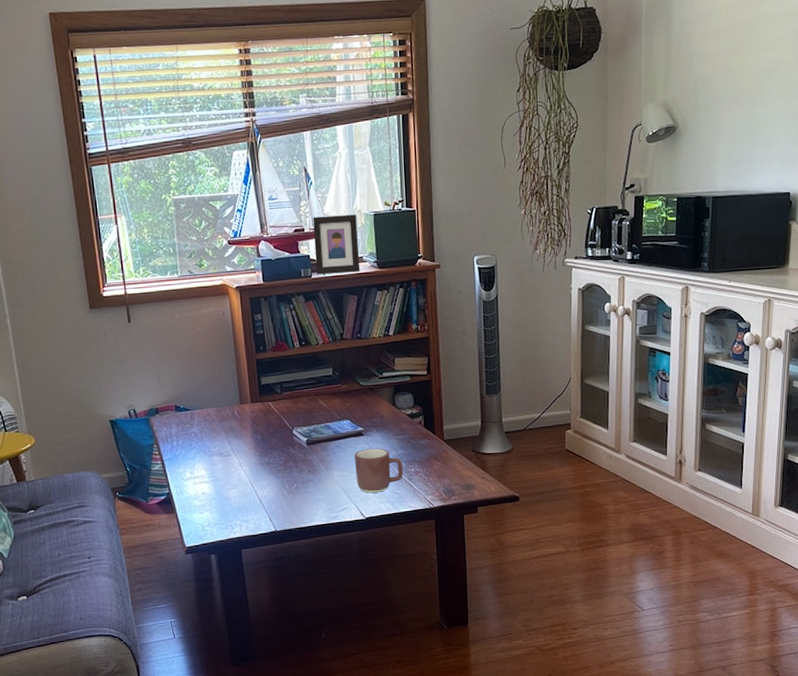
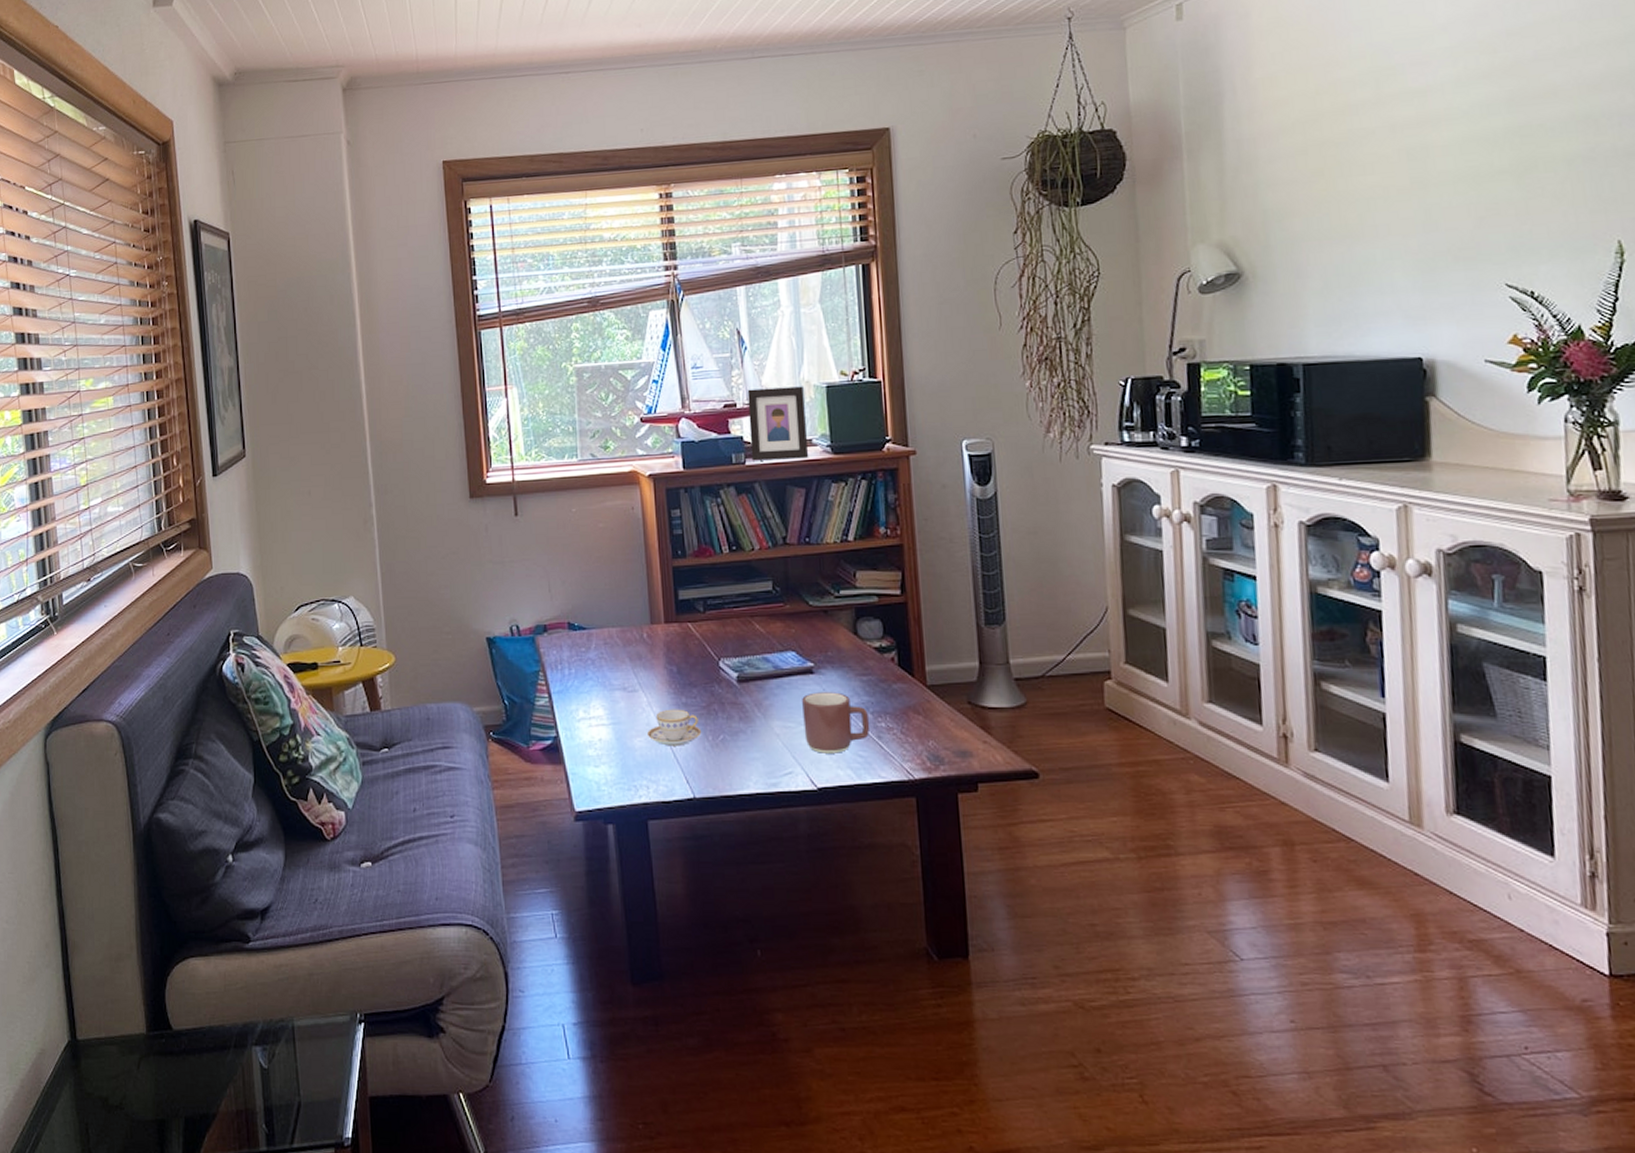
teacup: none [239,467,281,495] -> present [647,709,702,746]

